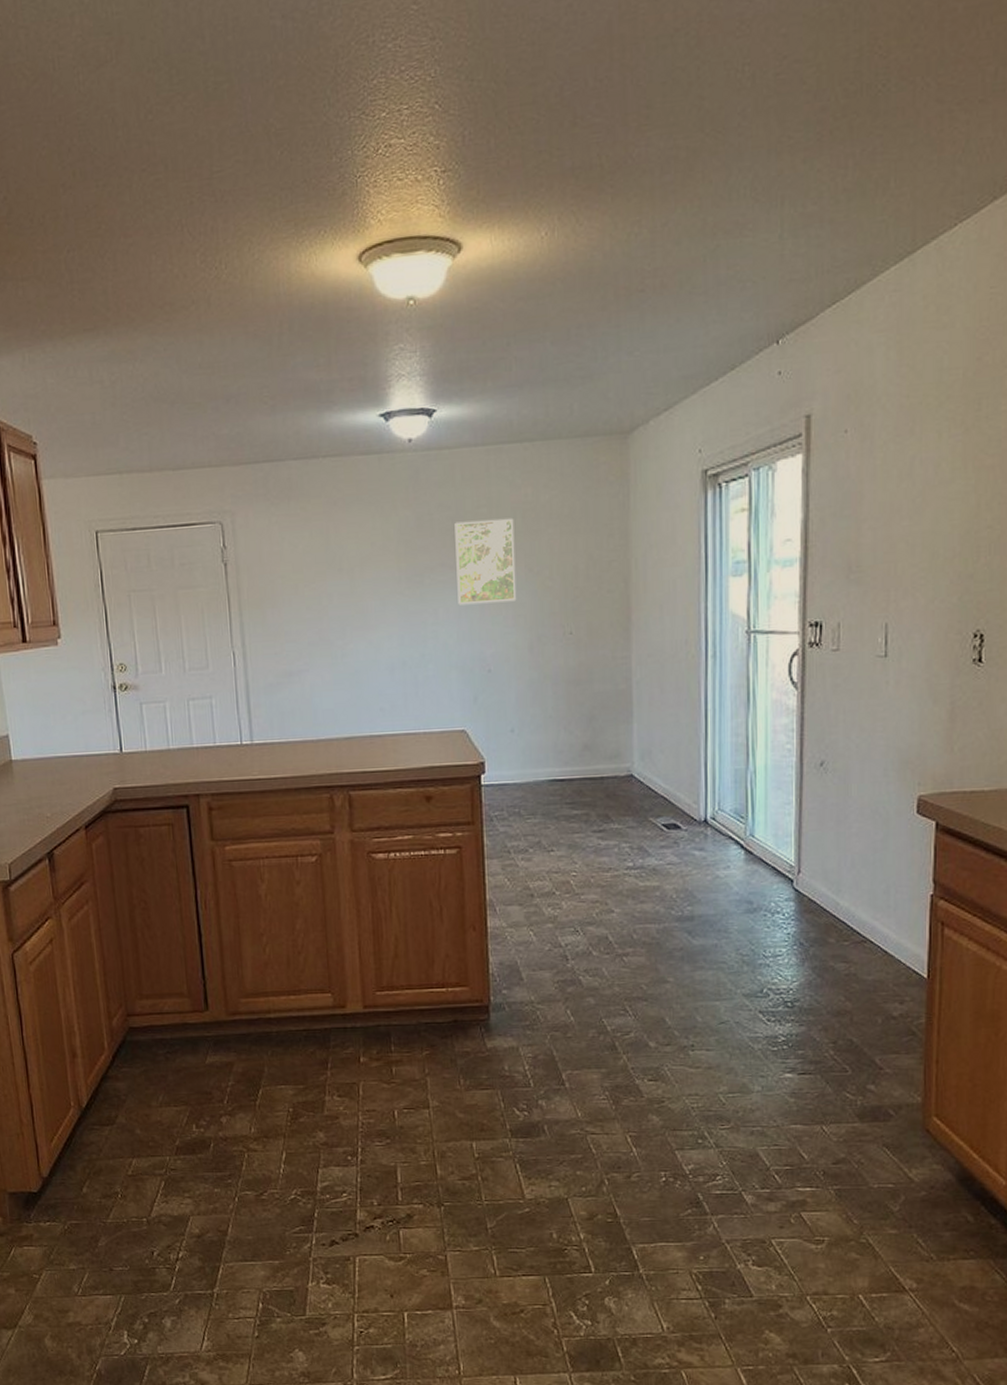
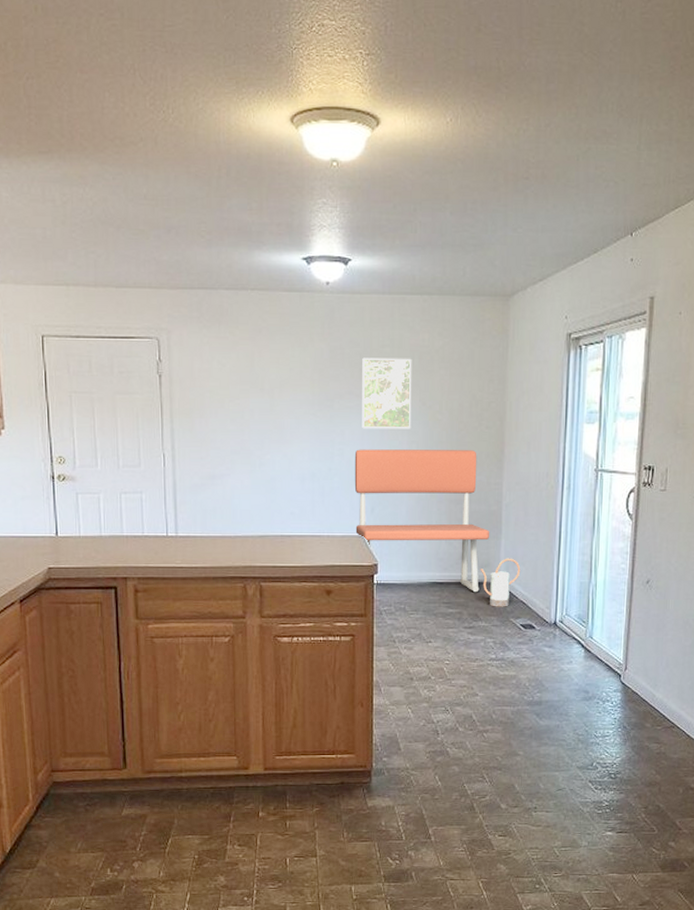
bench: none [451,620,619,789] -> present [354,449,490,593]
watering can: none [608,745,659,805] -> present [480,558,521,607]

